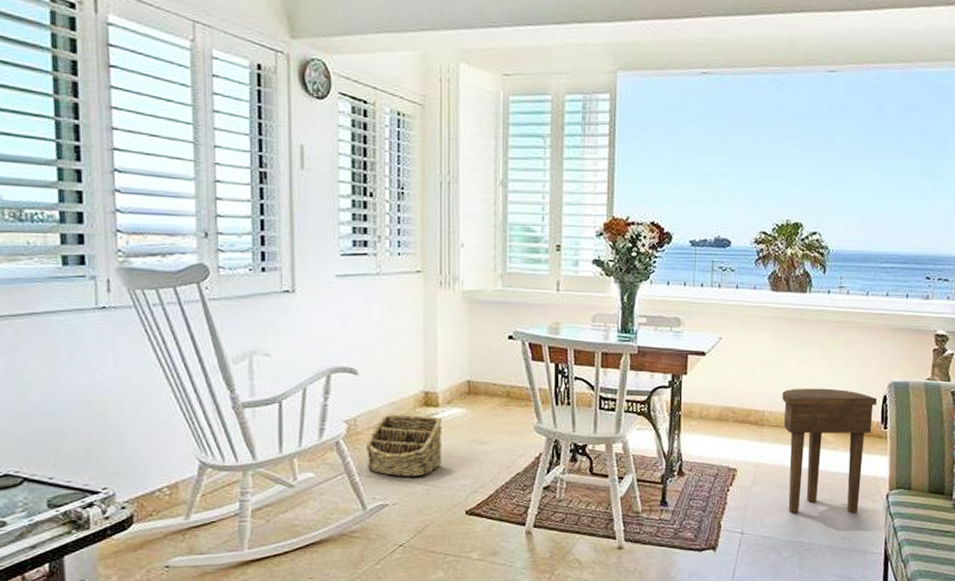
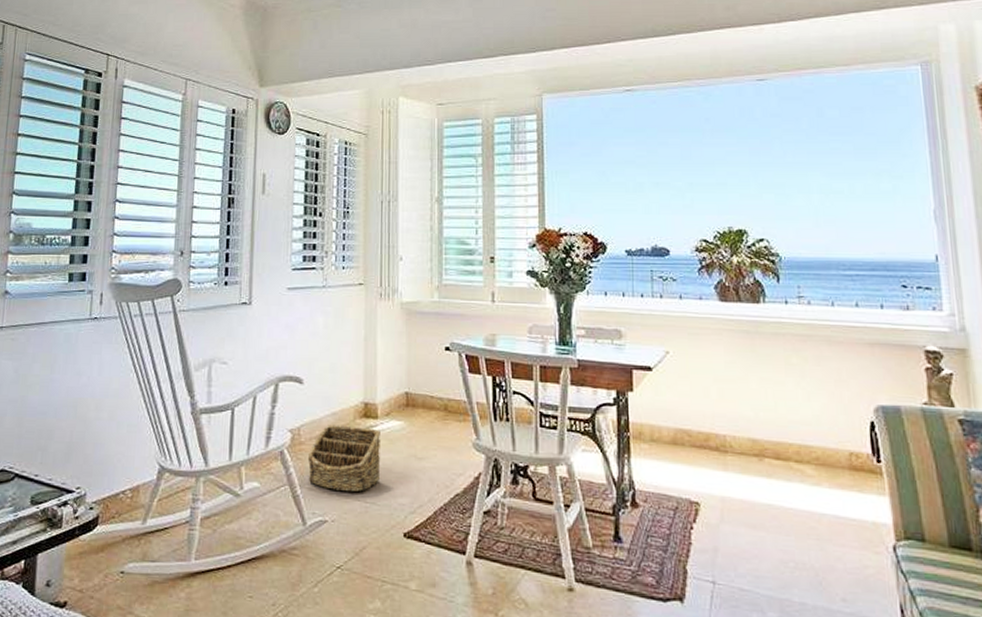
side table: present [782,388,878,513] -> none [745,410,864,566]

